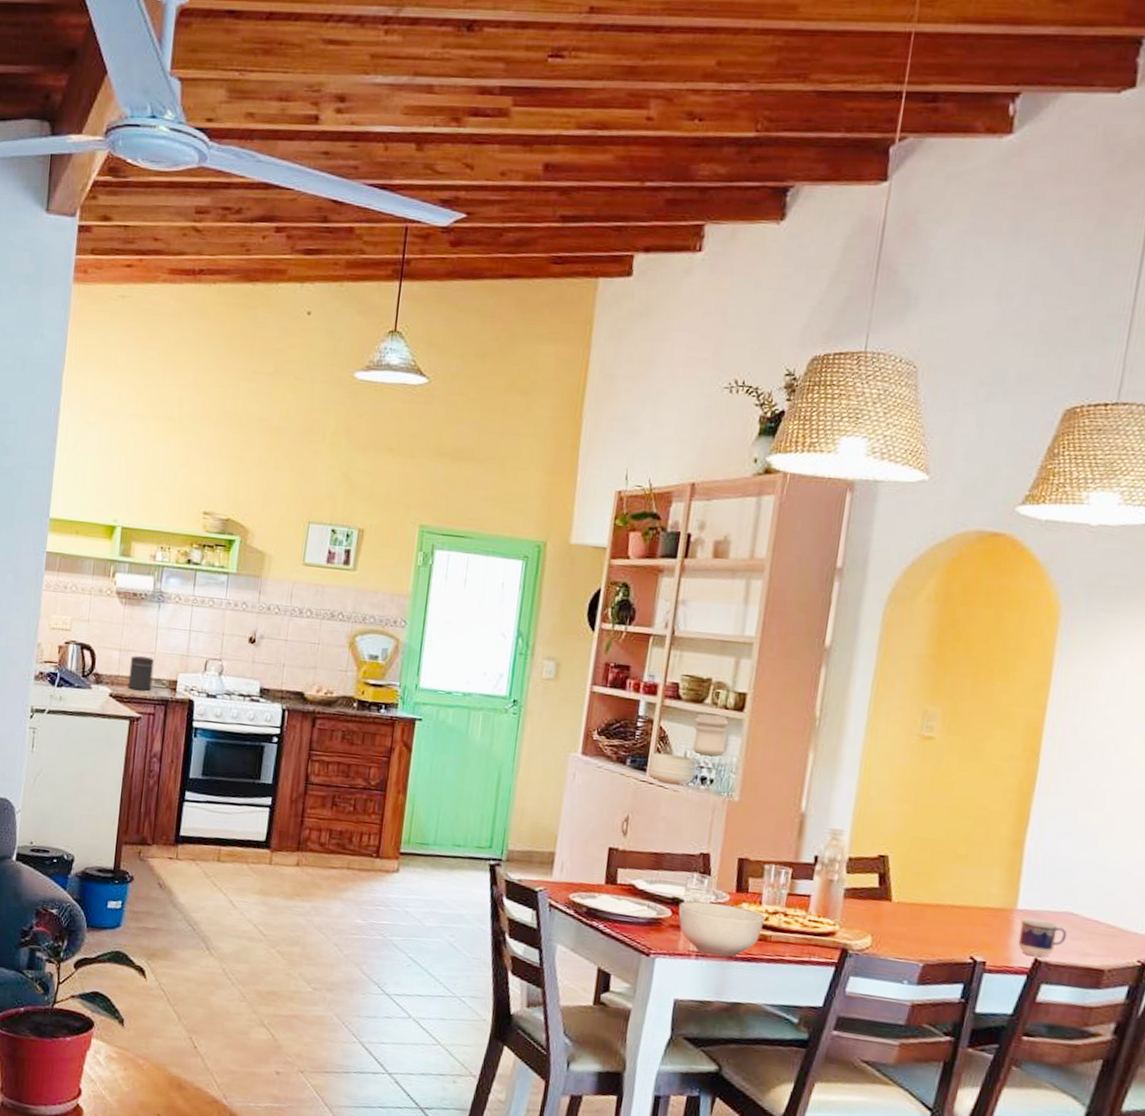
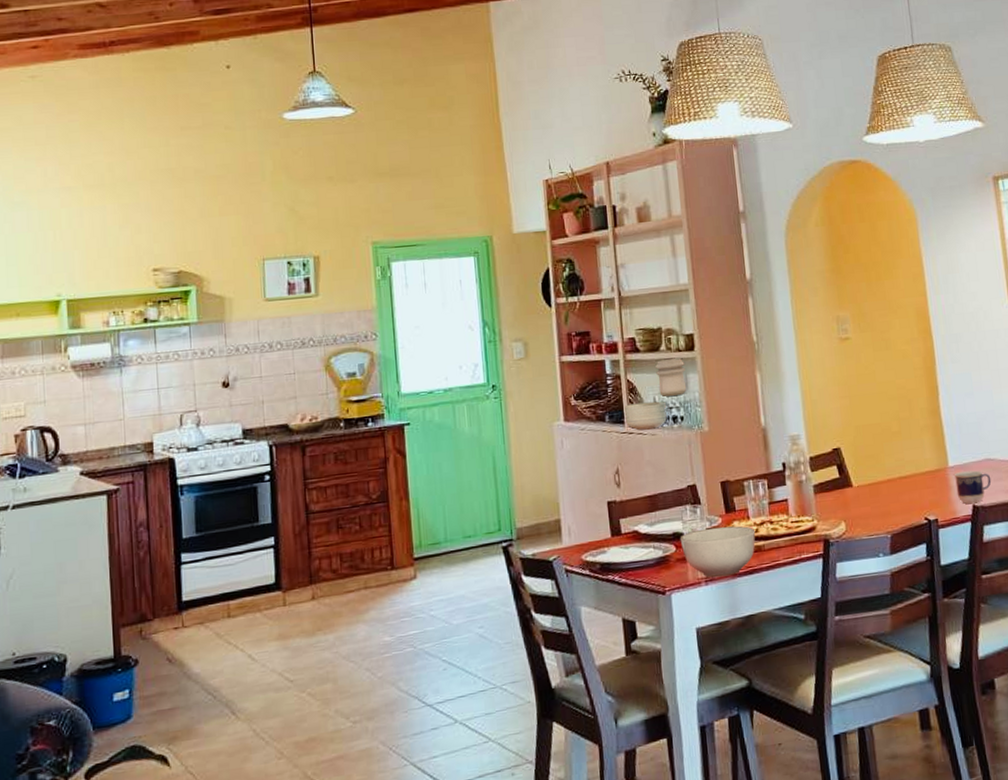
cylinder: present [128,656,154,692] -> none [98,425,125,463]

